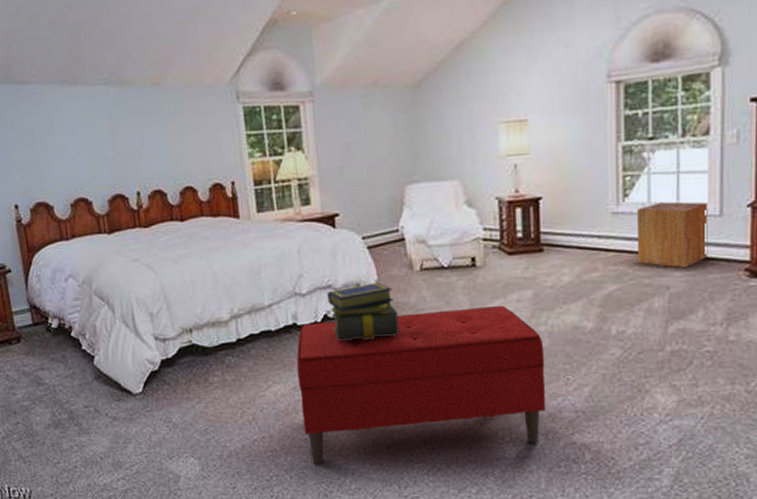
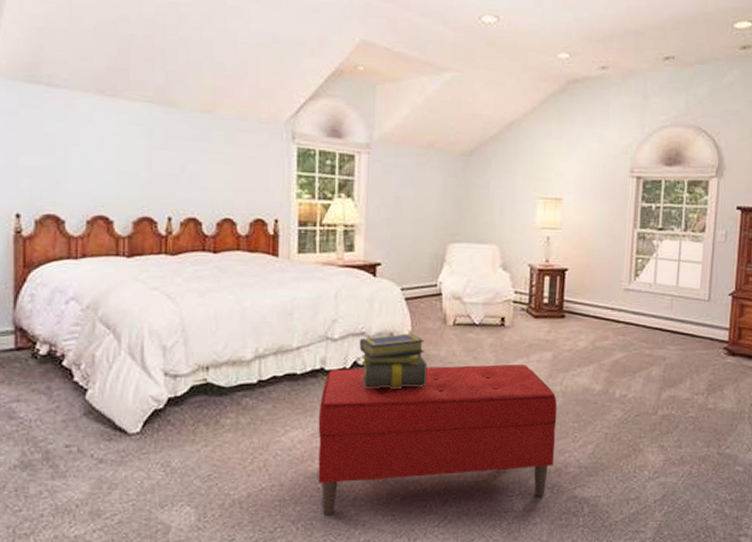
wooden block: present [637,202,708,268] -> none [641,284,700,342]

